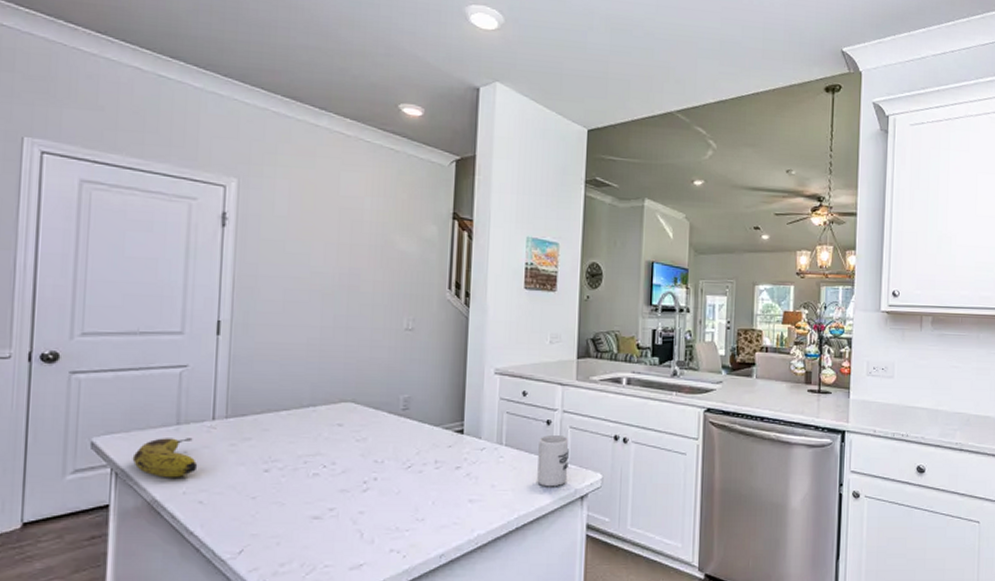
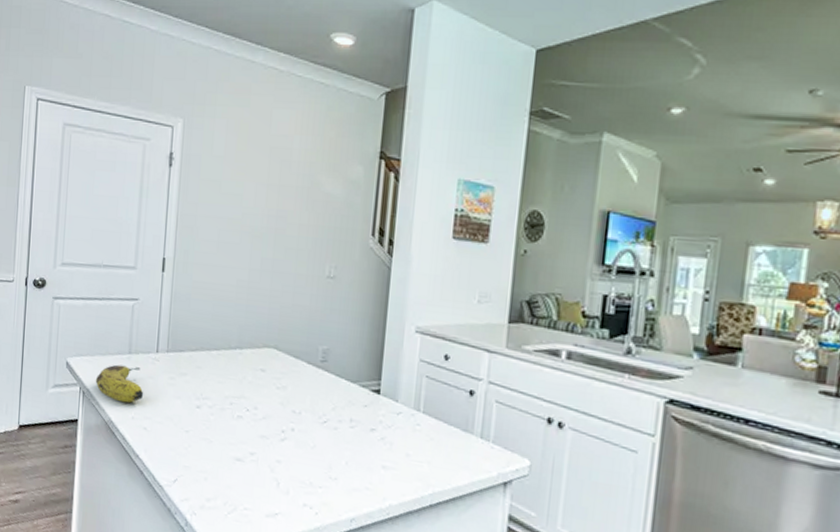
cup: present [537,435,569,487] -> none [455,407,494,467]

